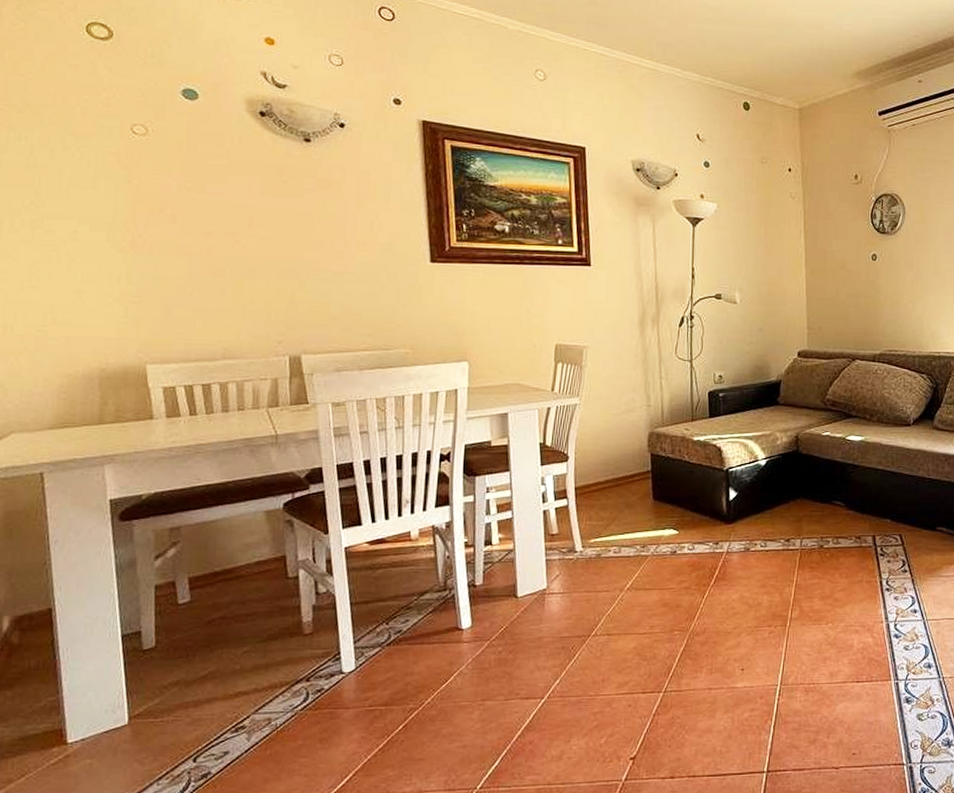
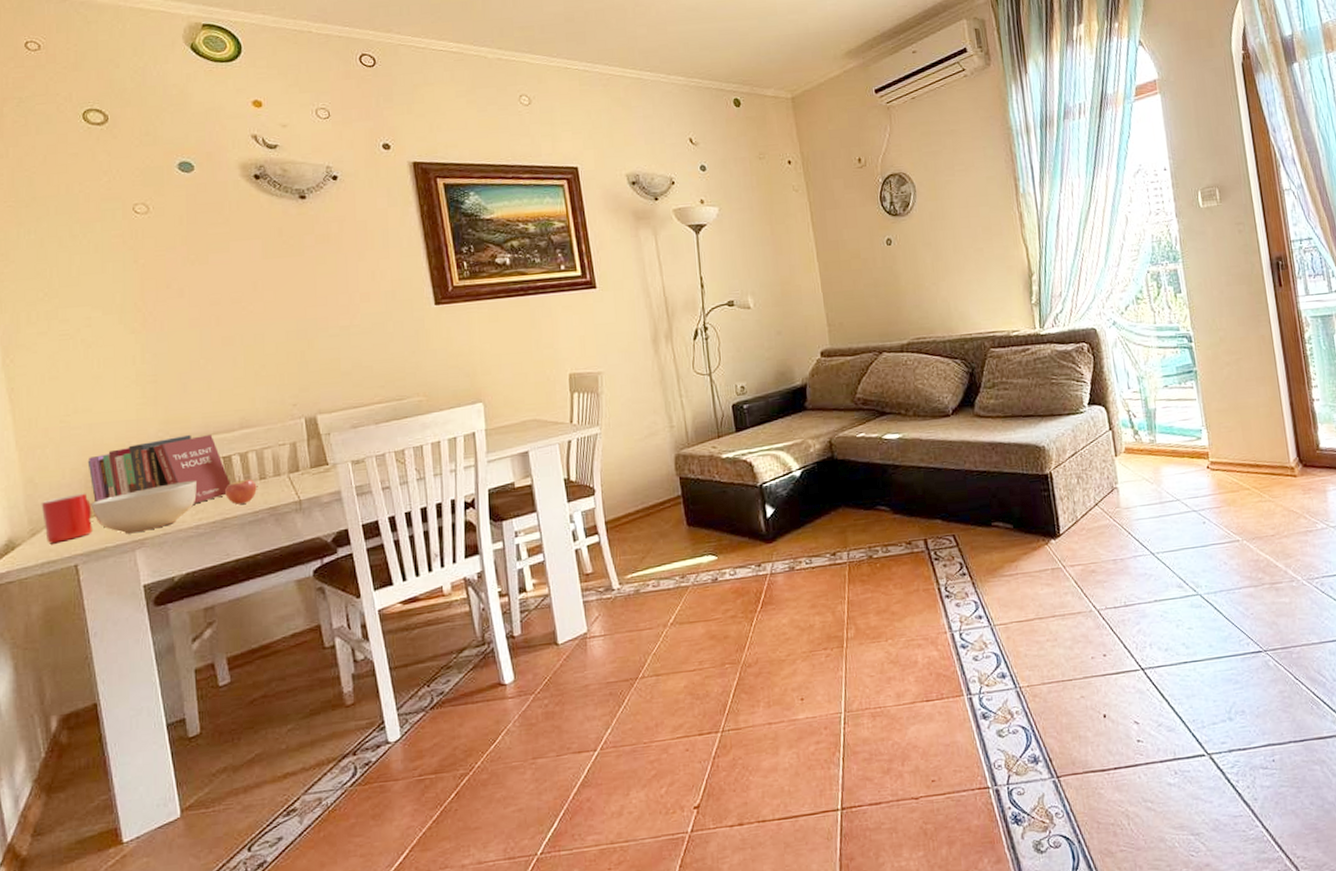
cup: none [9,403,63,449] -> present [41,493,92,543]
books: none [62,358,208,427] -> present [87,434,231,504]
bowl: none [62,403,173,449] -> present [91,480,197,534]
fruit: none [200,404,234,433] -> present [224,475,257,506]

